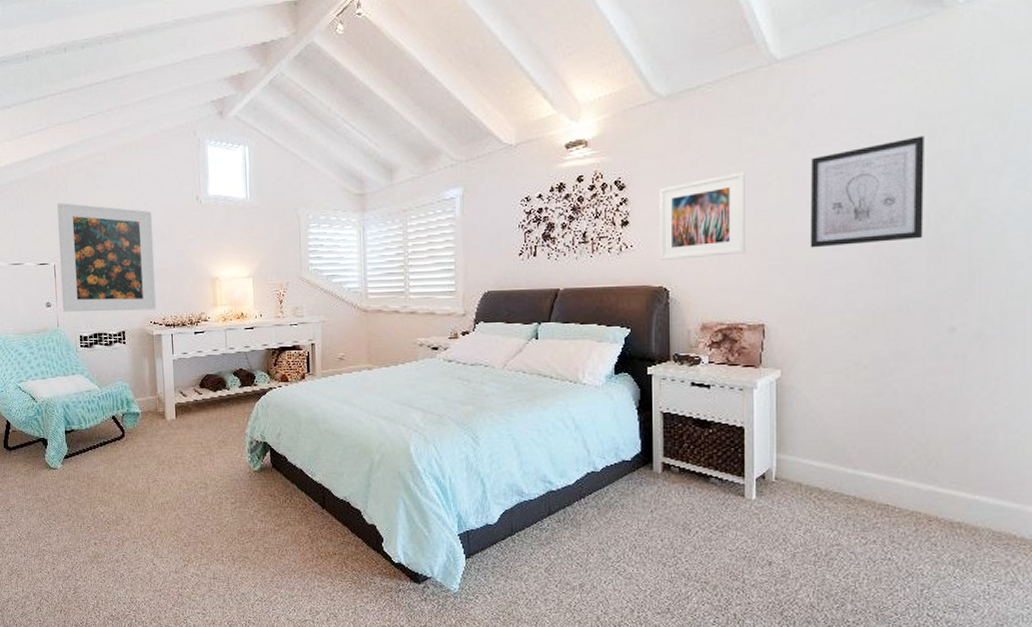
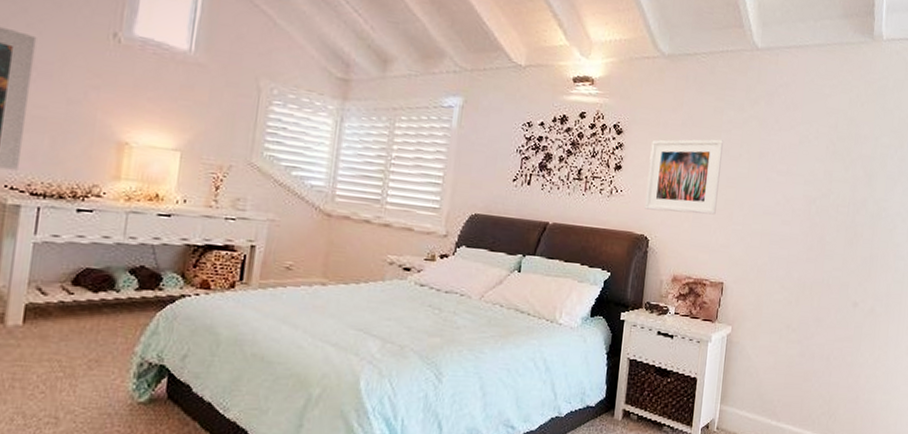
wall art: present [810,136,924,248] -> none [765,139,852,225]

